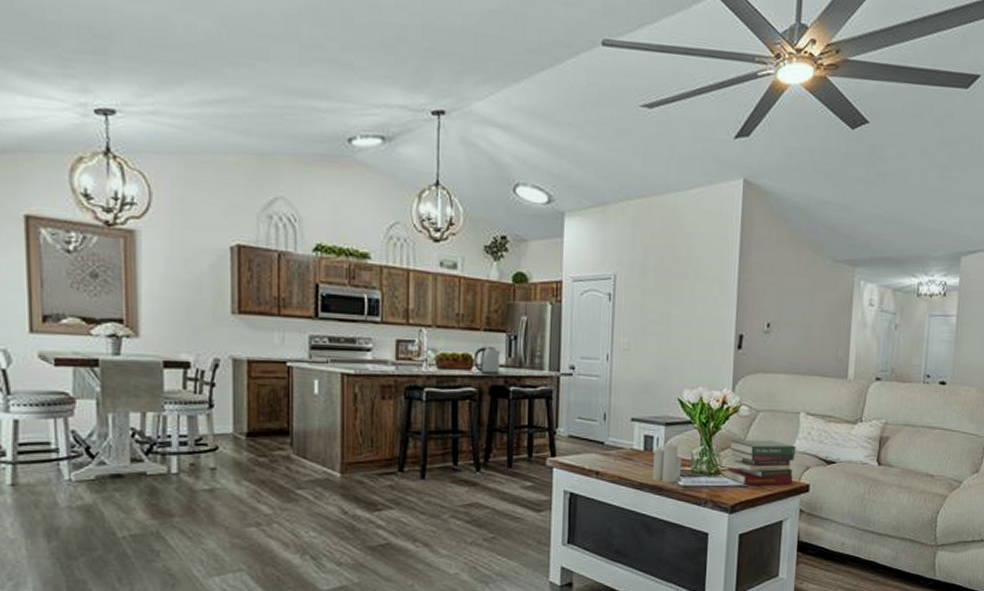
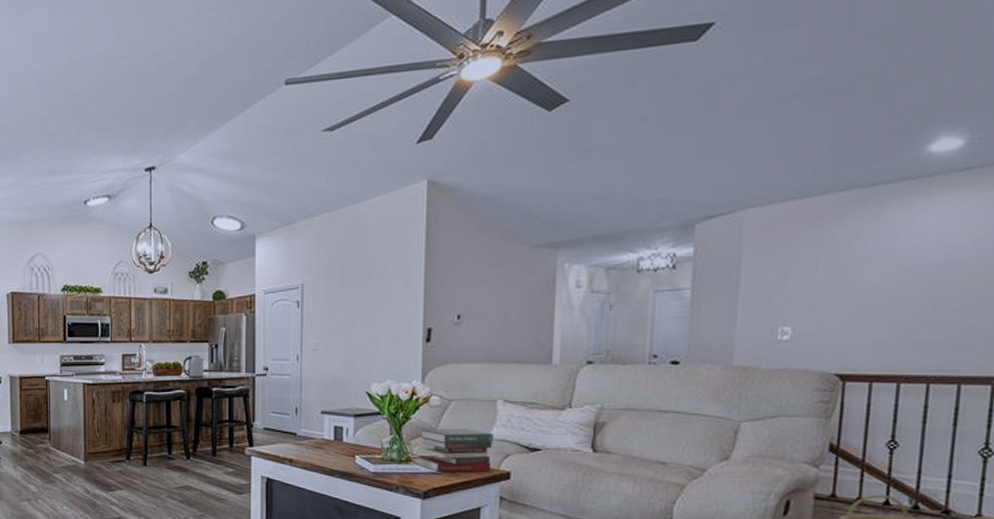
candle: present [651,441,682,483] -> none [342,431,372,470]

